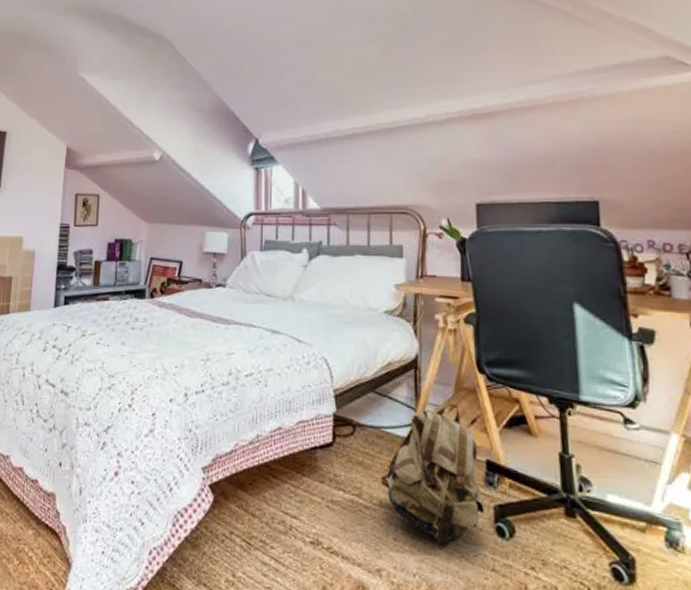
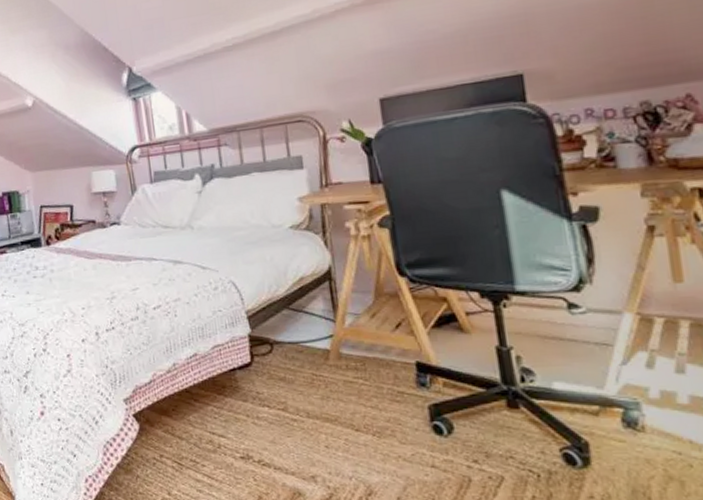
backpack: present [380,404,484,546] -> none [305,311,418,448]

